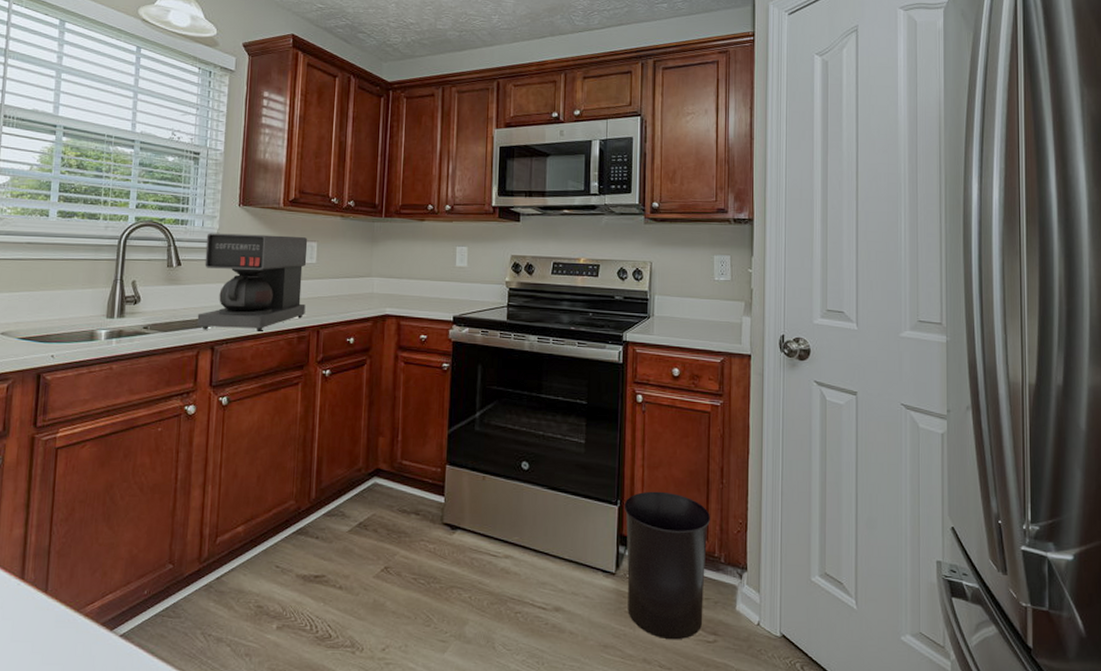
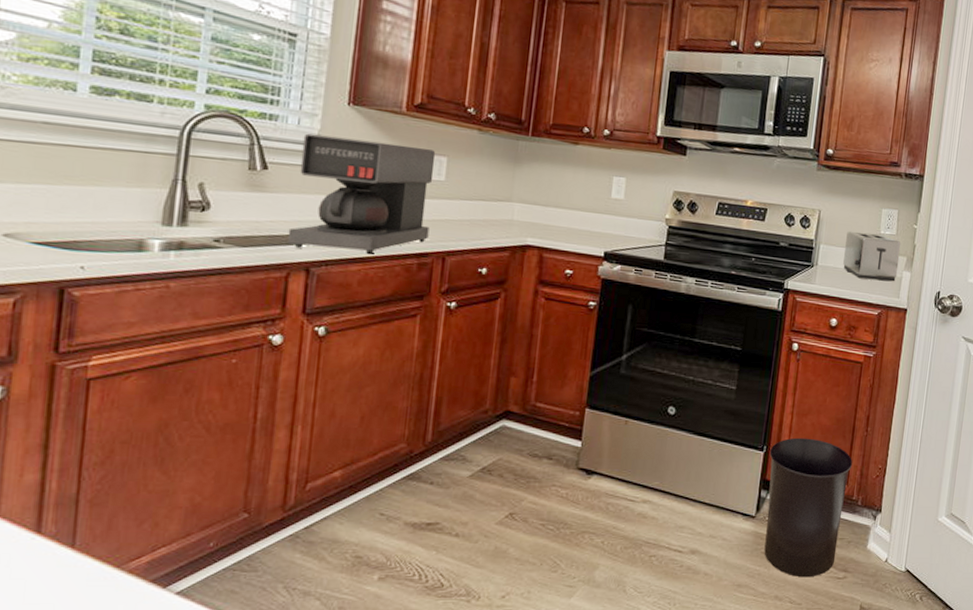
toaster: none [680,280,737,328] -> present [843,231,901,282]

